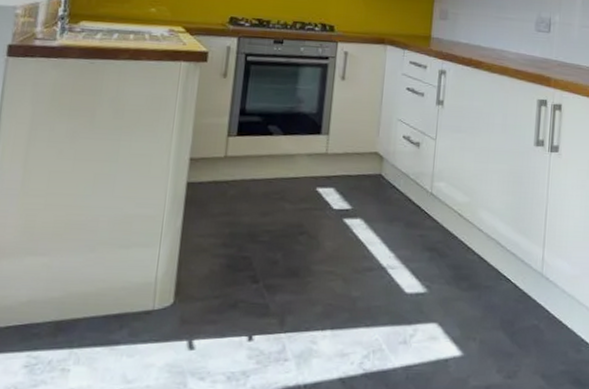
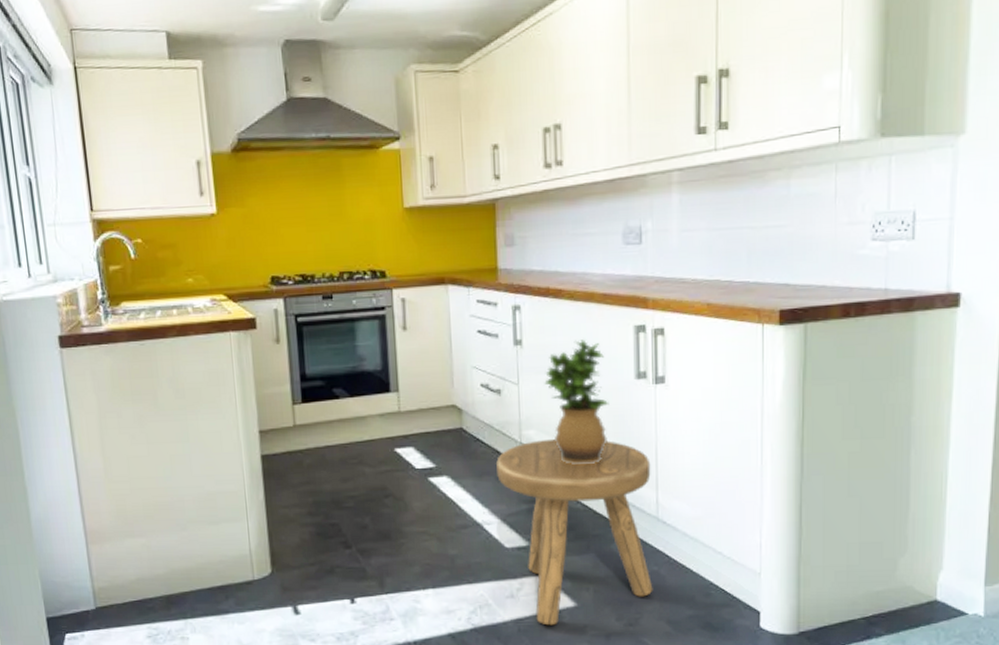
stool: none [406,192,541,374] -> present [496,438,653,626]
potted plant: none [458,106,511,220] -> present [544,339,609,466]

